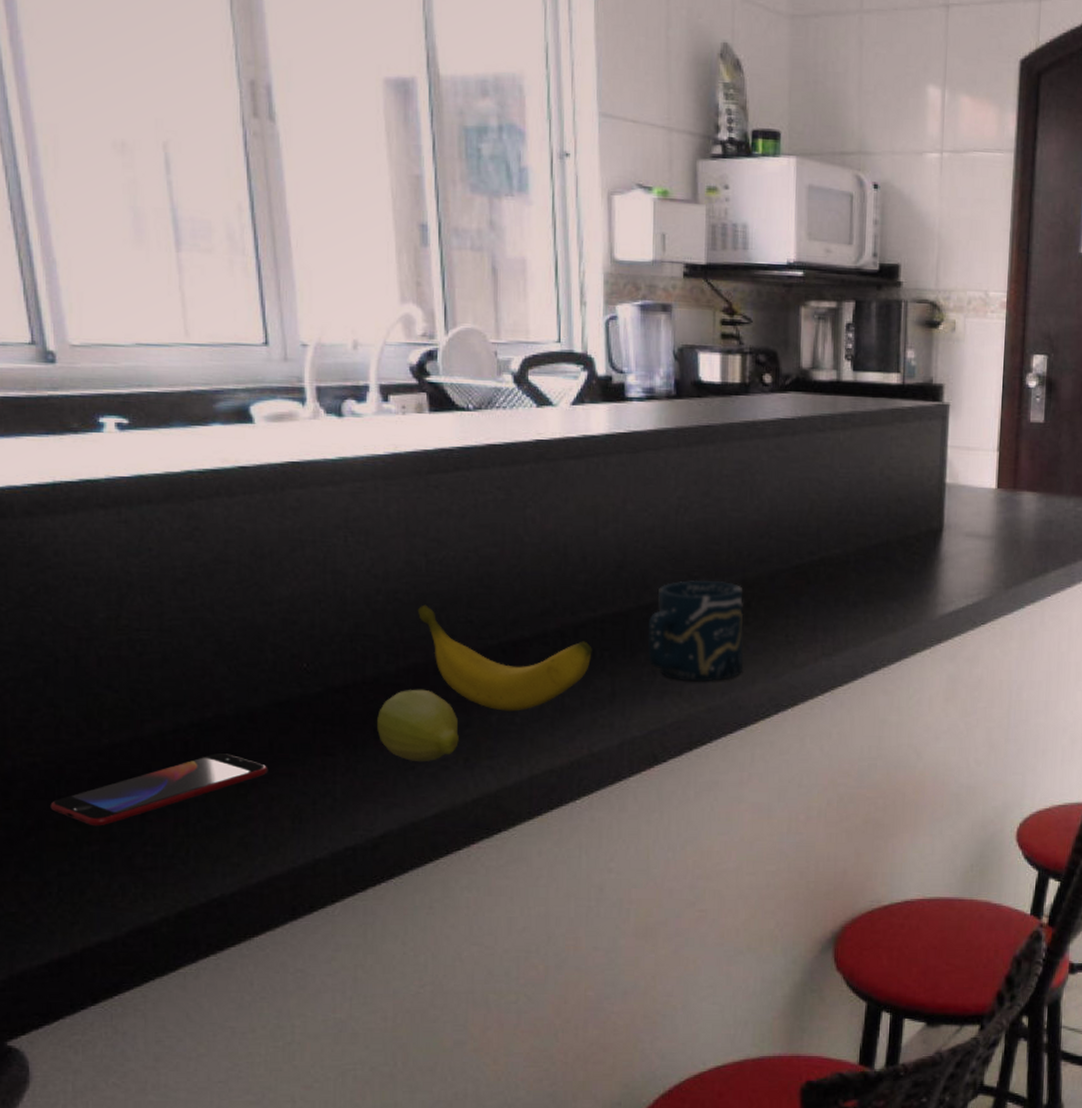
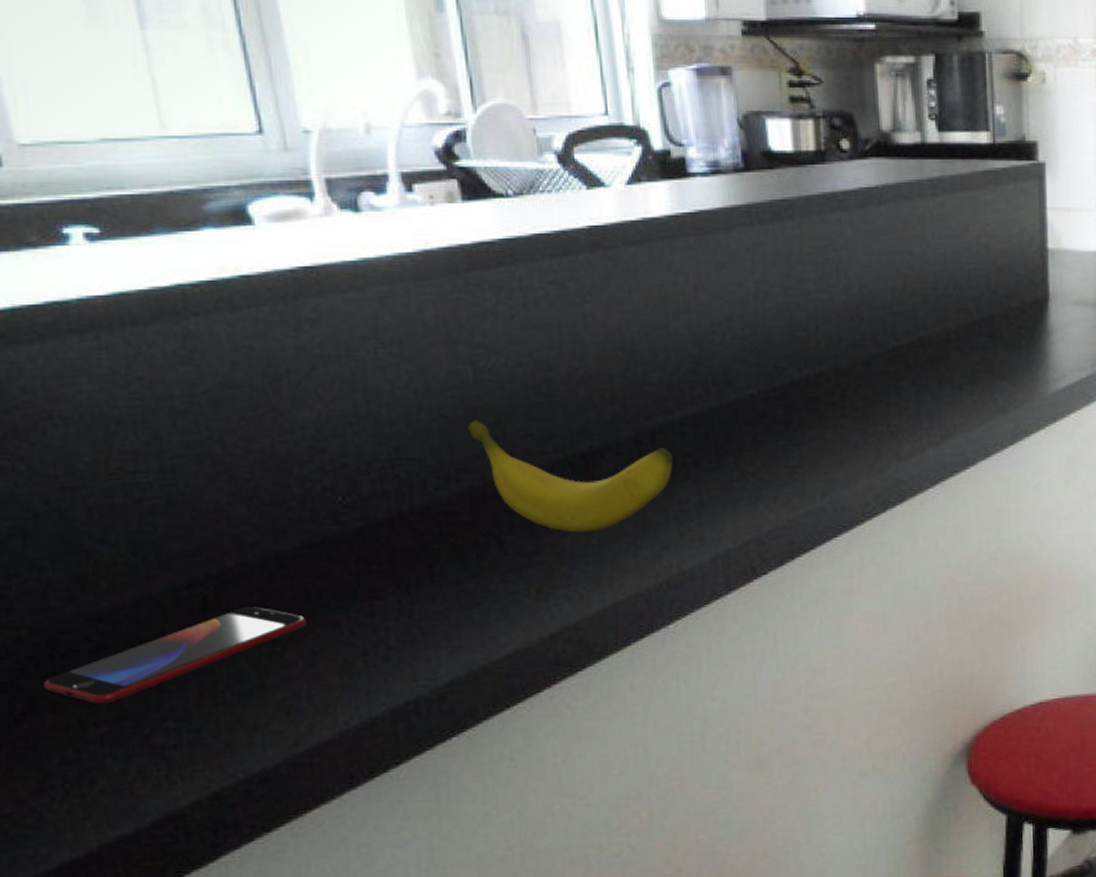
fruit: present [377,689,459,762] -> none [431,515,529,598]
cup: present [647,579,744,682] -> none [733,371,843,484]

